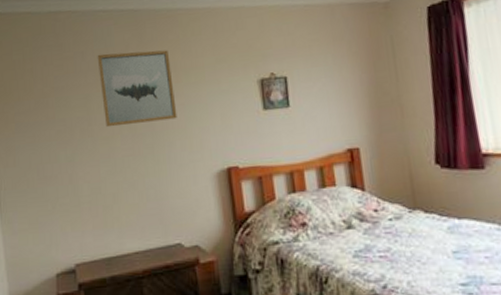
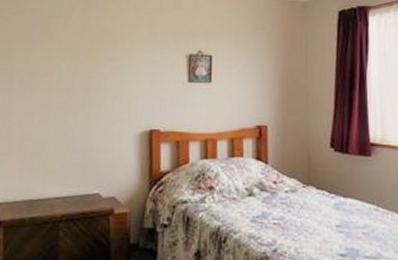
wall art: present [97,50,177,128] -> none [43,13,111,81]

